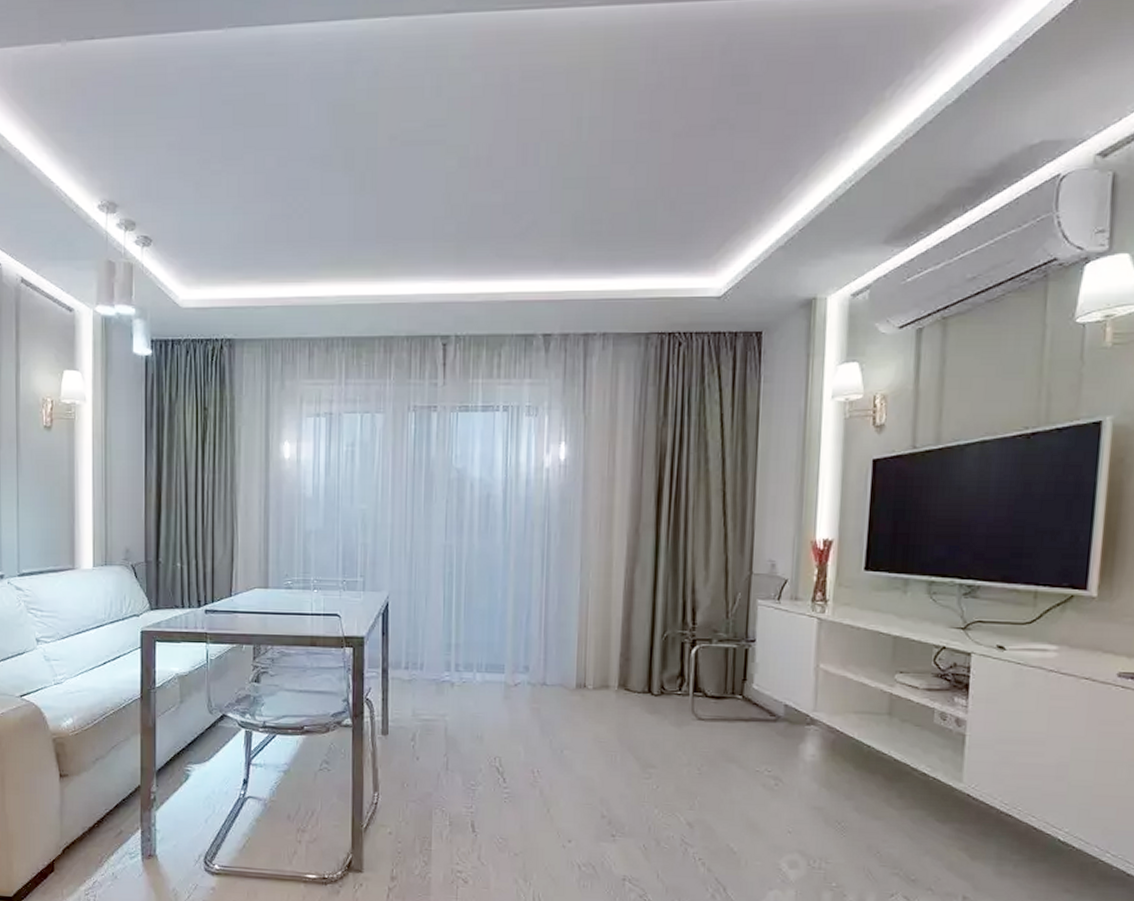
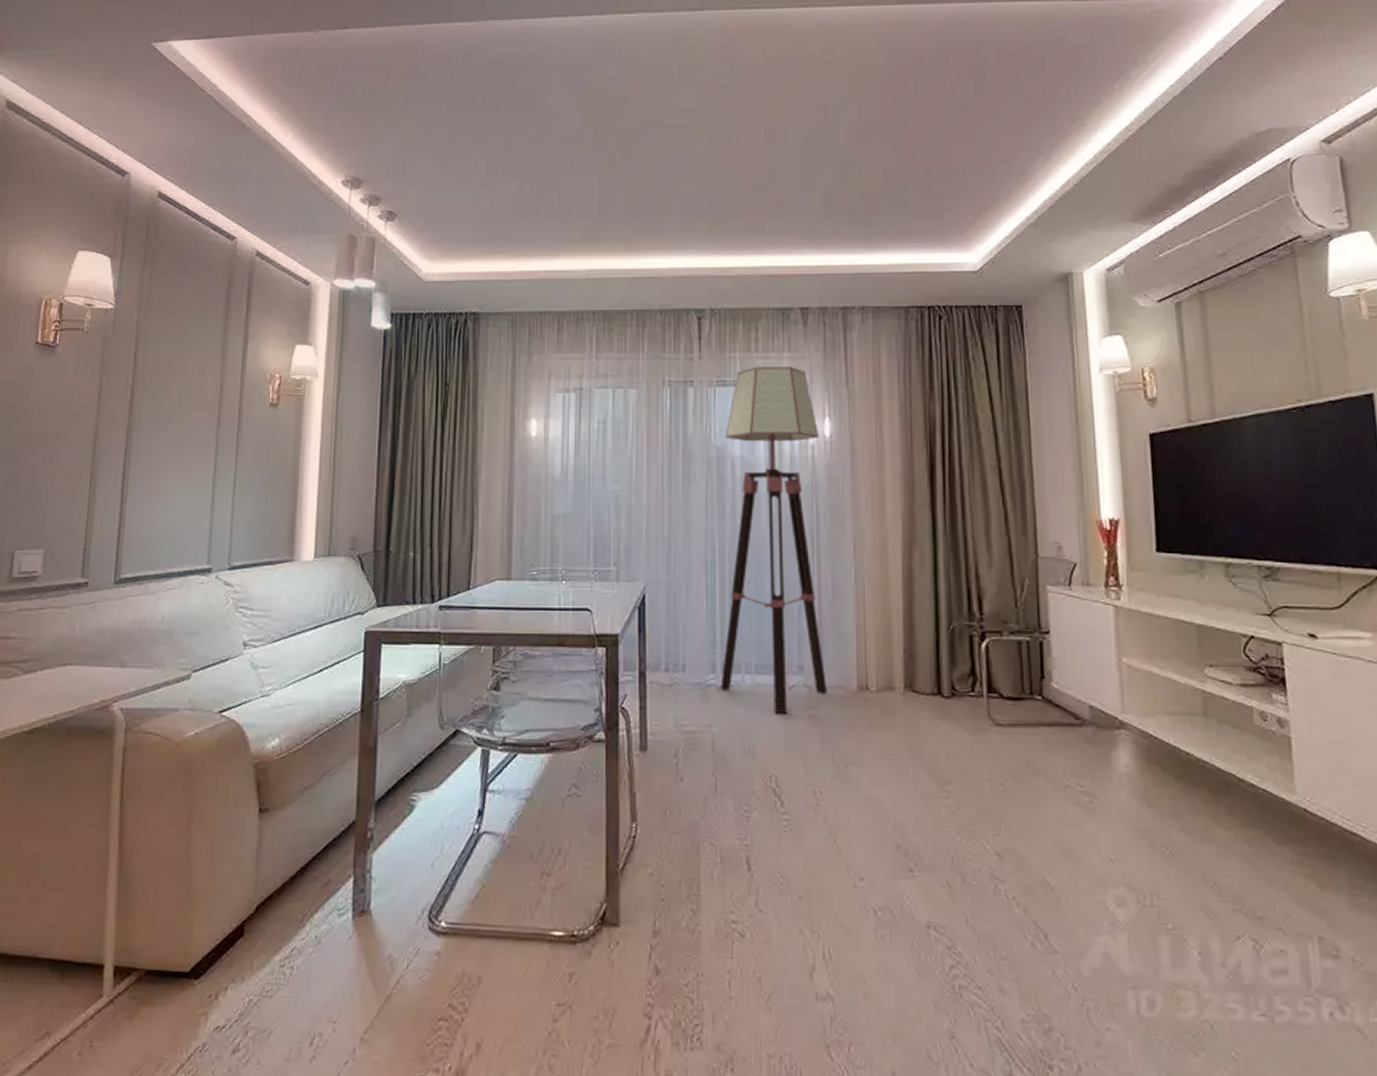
floor lamp: none [454,393,555,706] -> present [720,367,827,713]

